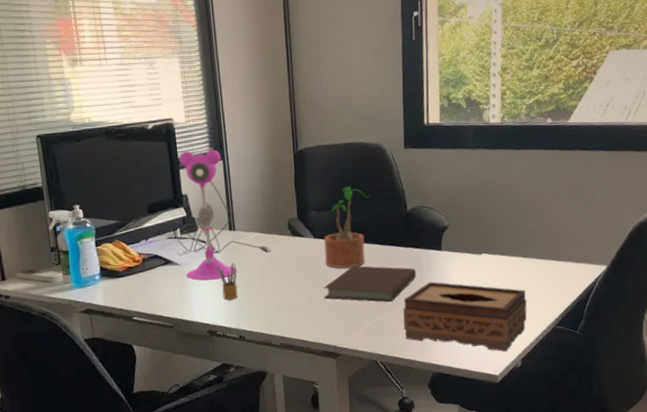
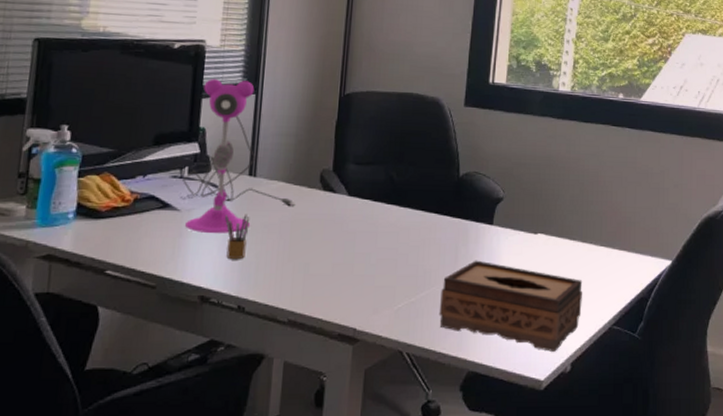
potted plant: present [323,187,369,269] -> none [358,141,419,235]
notebook: present [323,265,417,302] -> none [350,233,462,279]

